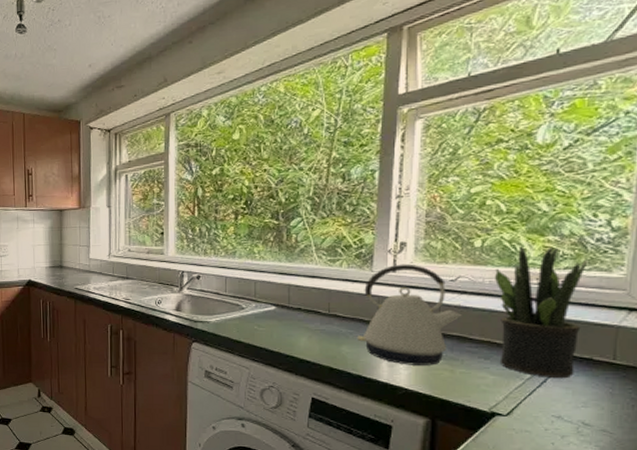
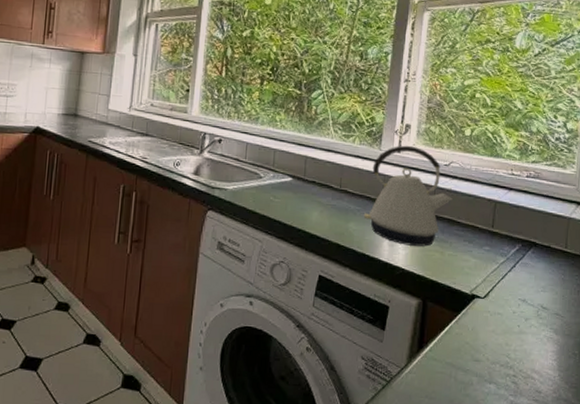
potted plant: present [495,247,588,379] -> none [480,139,550,264]

